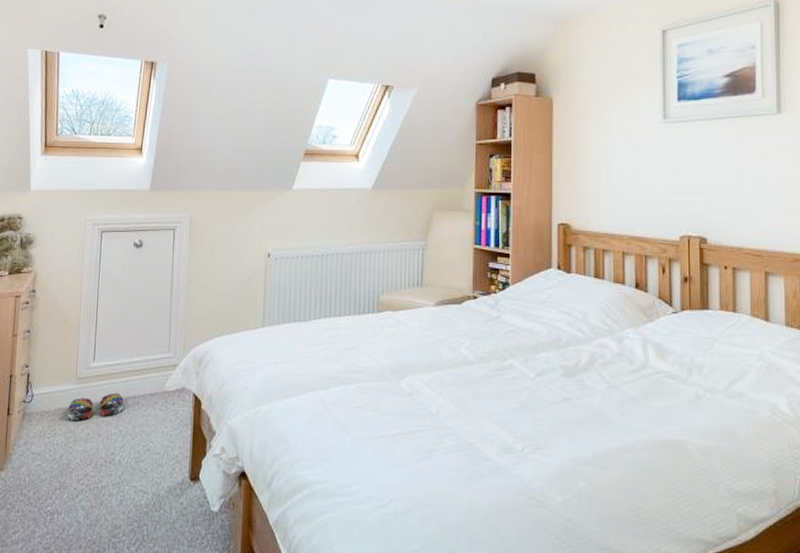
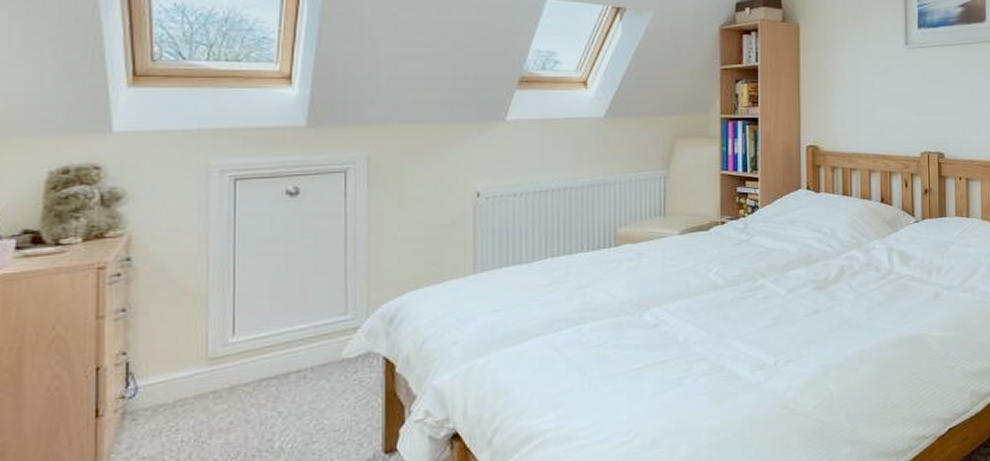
slippers: present [67,393,125,421] -> none [196,369,284,412]

